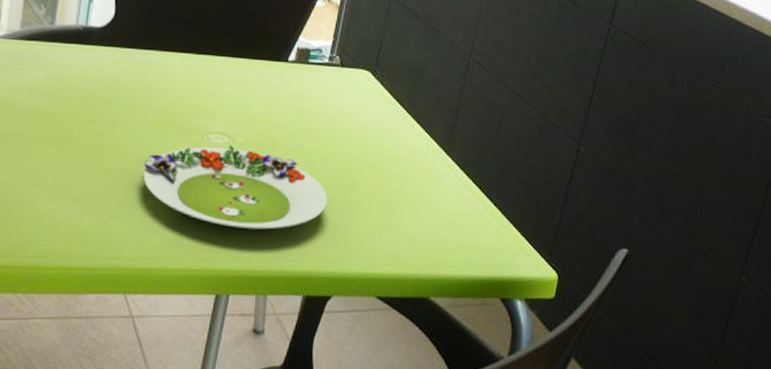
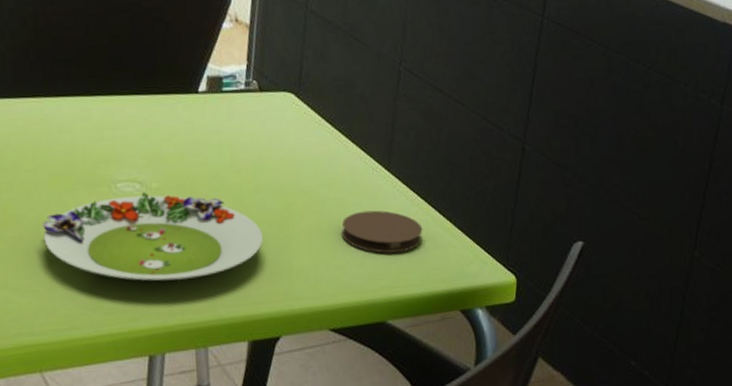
coaster: none [397,189,474,234] -> present [341,210,423,253]

